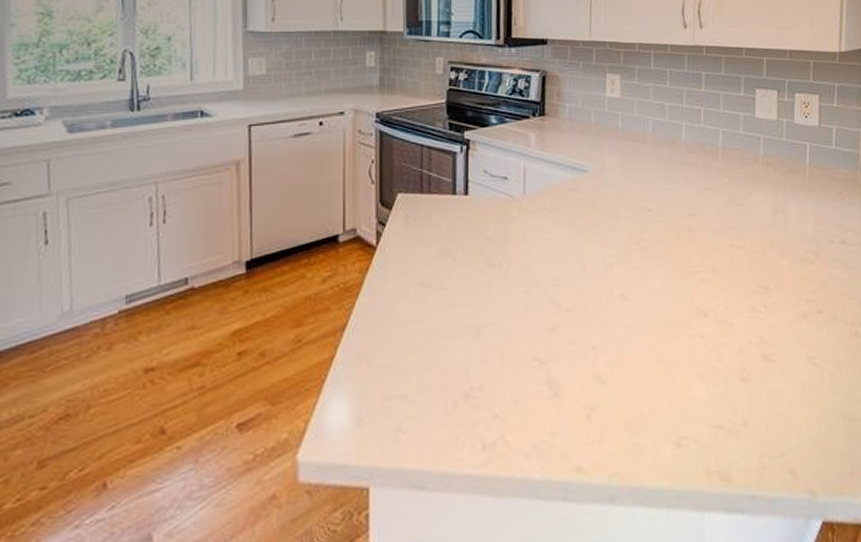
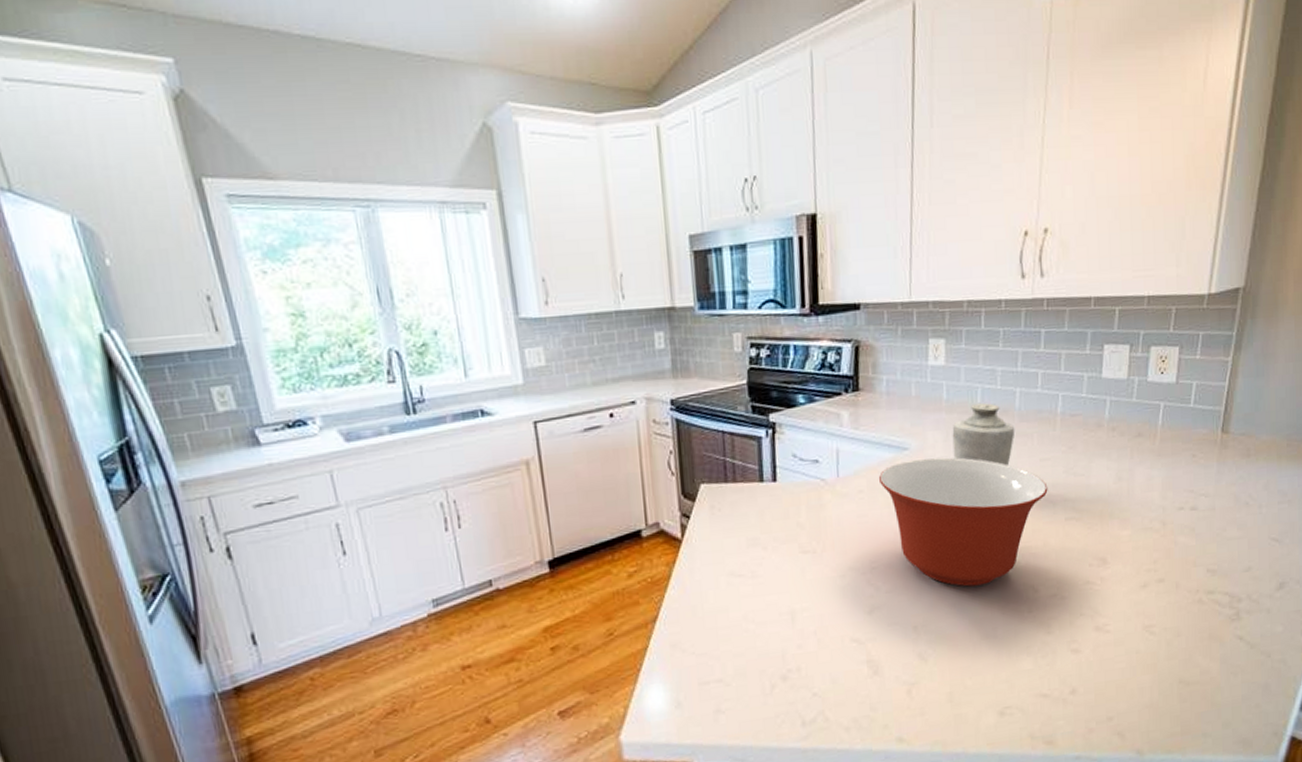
mixing bowl: none [562,181,713,309] -> present [879,457,1048,587]
vase: none [627,134,683,193] -> present [952,403,1015,466]

